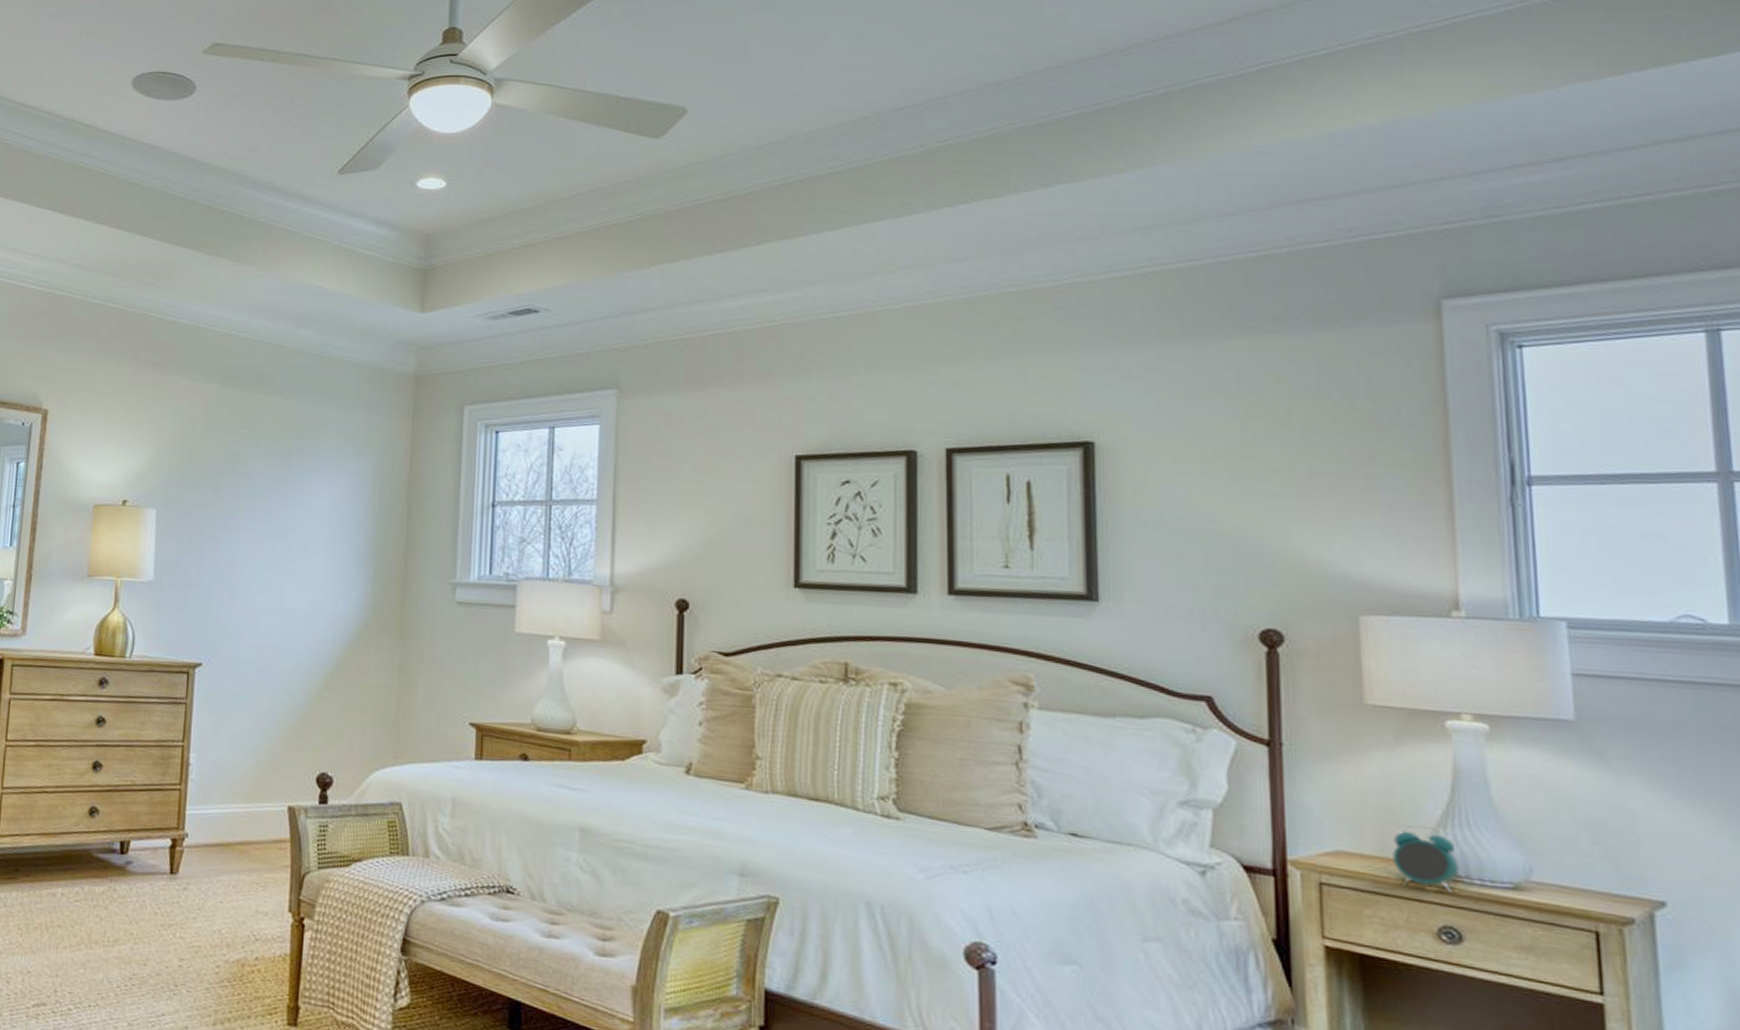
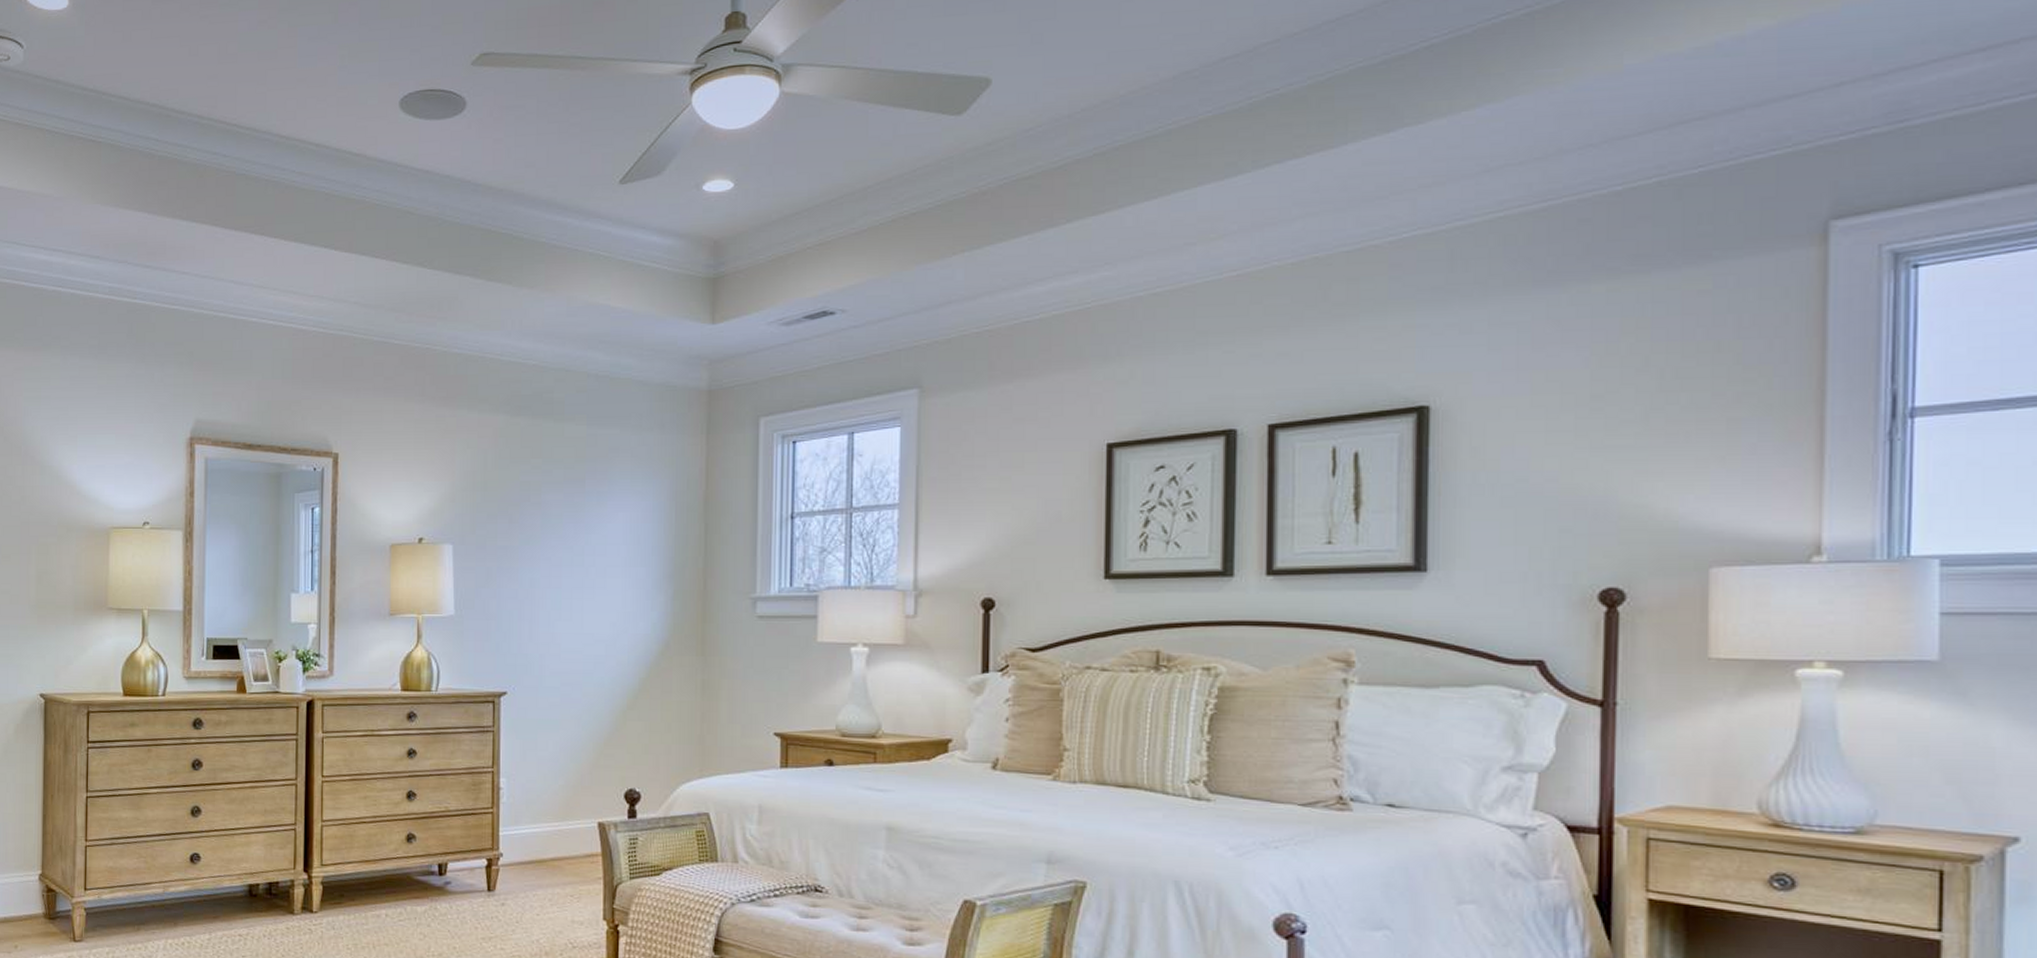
alarm clock: present [1393,824,1459,893] -> none [1727,776,1798,841]

